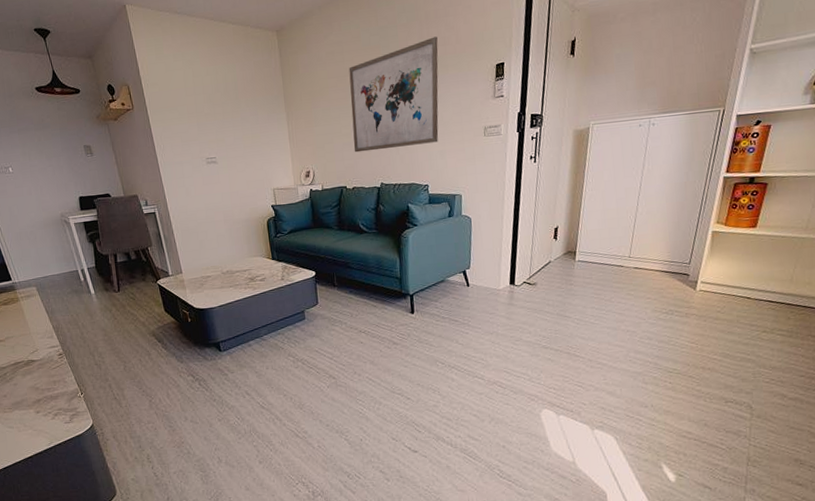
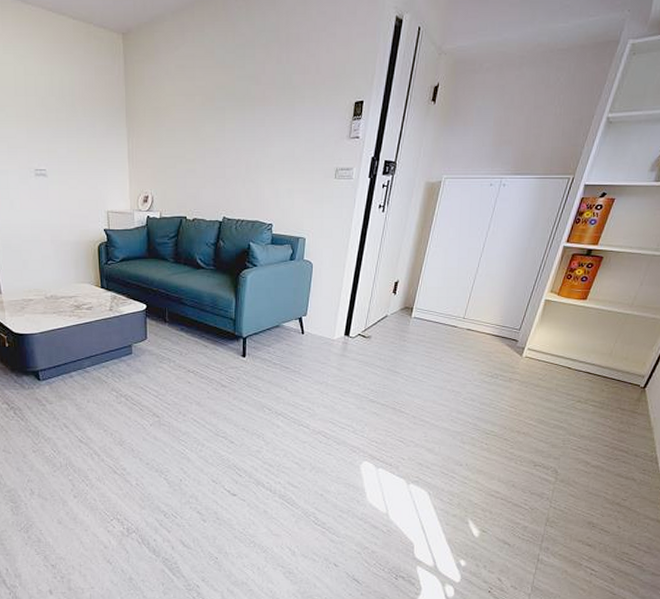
wall art: present [349,36,439,153] -> none [197,63,297,181]

